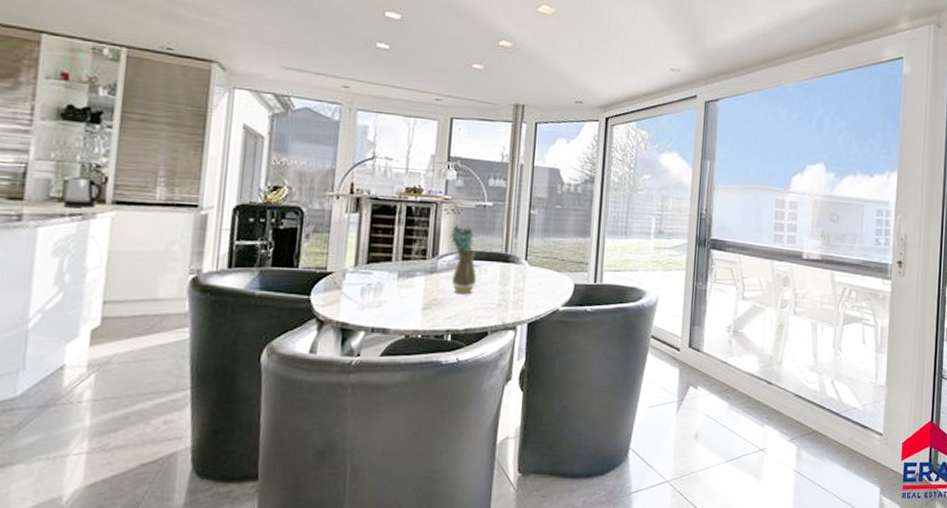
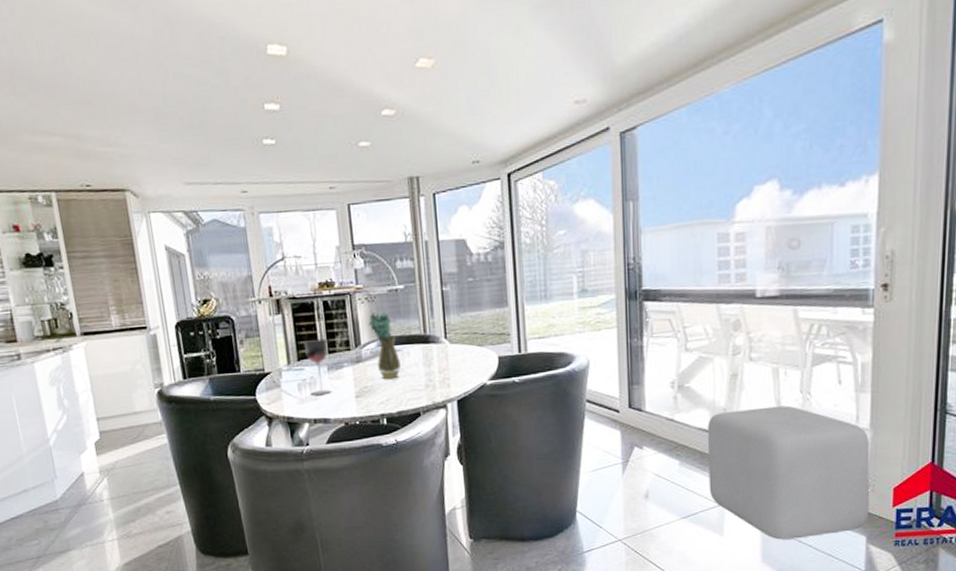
kettle: present [63,176,104,209] -> none [43,315,72,344]
wineglass: none [373,243,405,304] -> present [304,338,331,396]
pouf: none [752,358,885,488] -> present [707,405,870,540]

